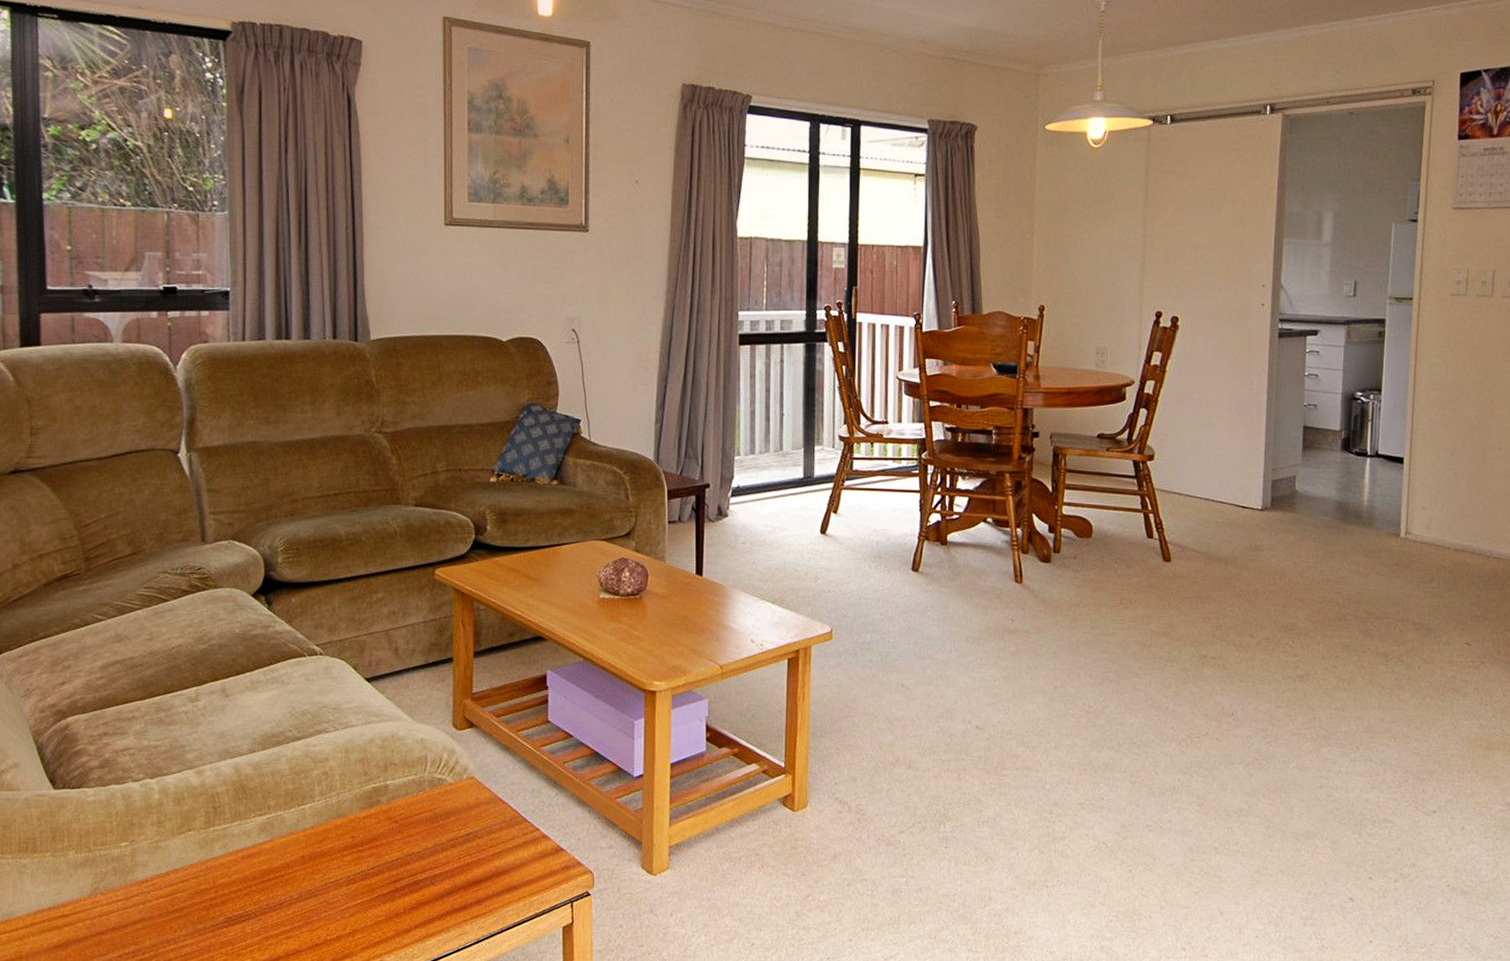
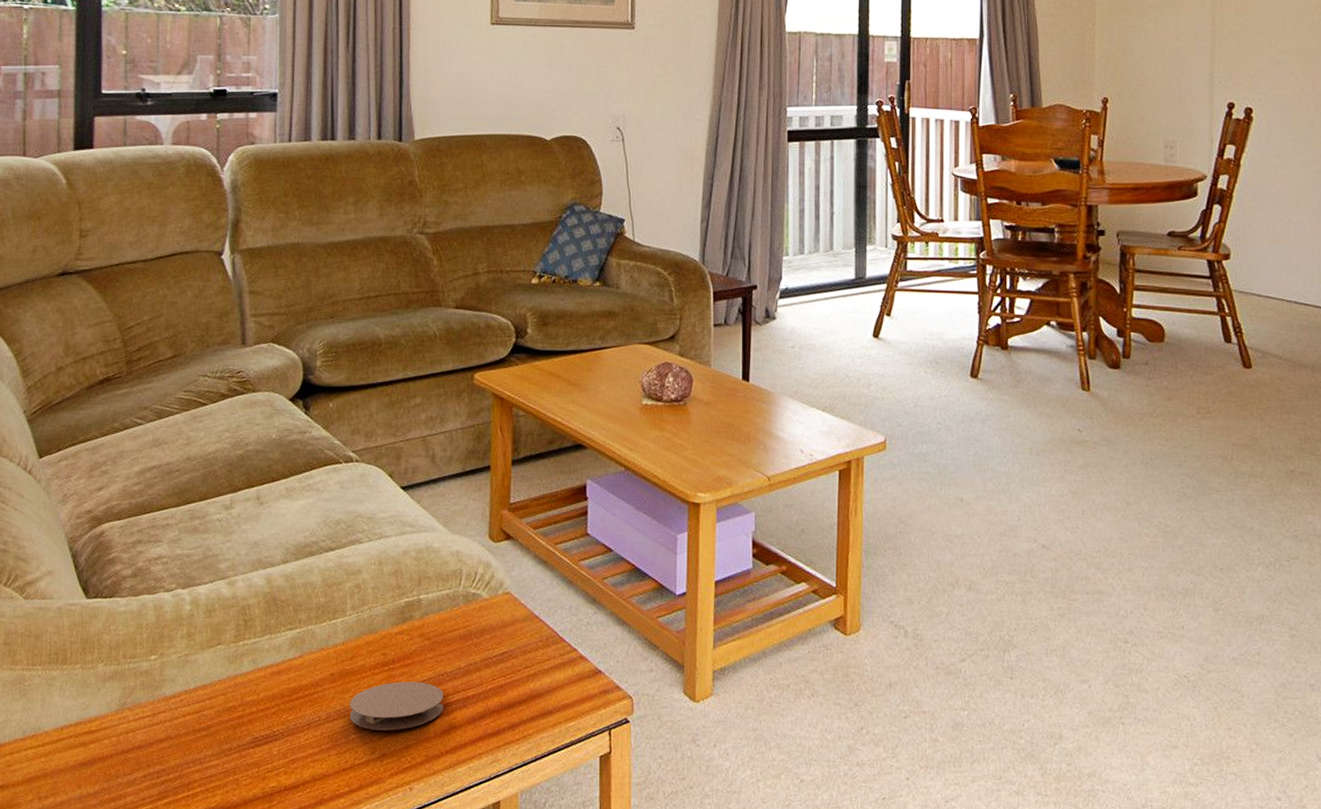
coaster: none [320,862,412,908] -> present [349,681,444,731]

